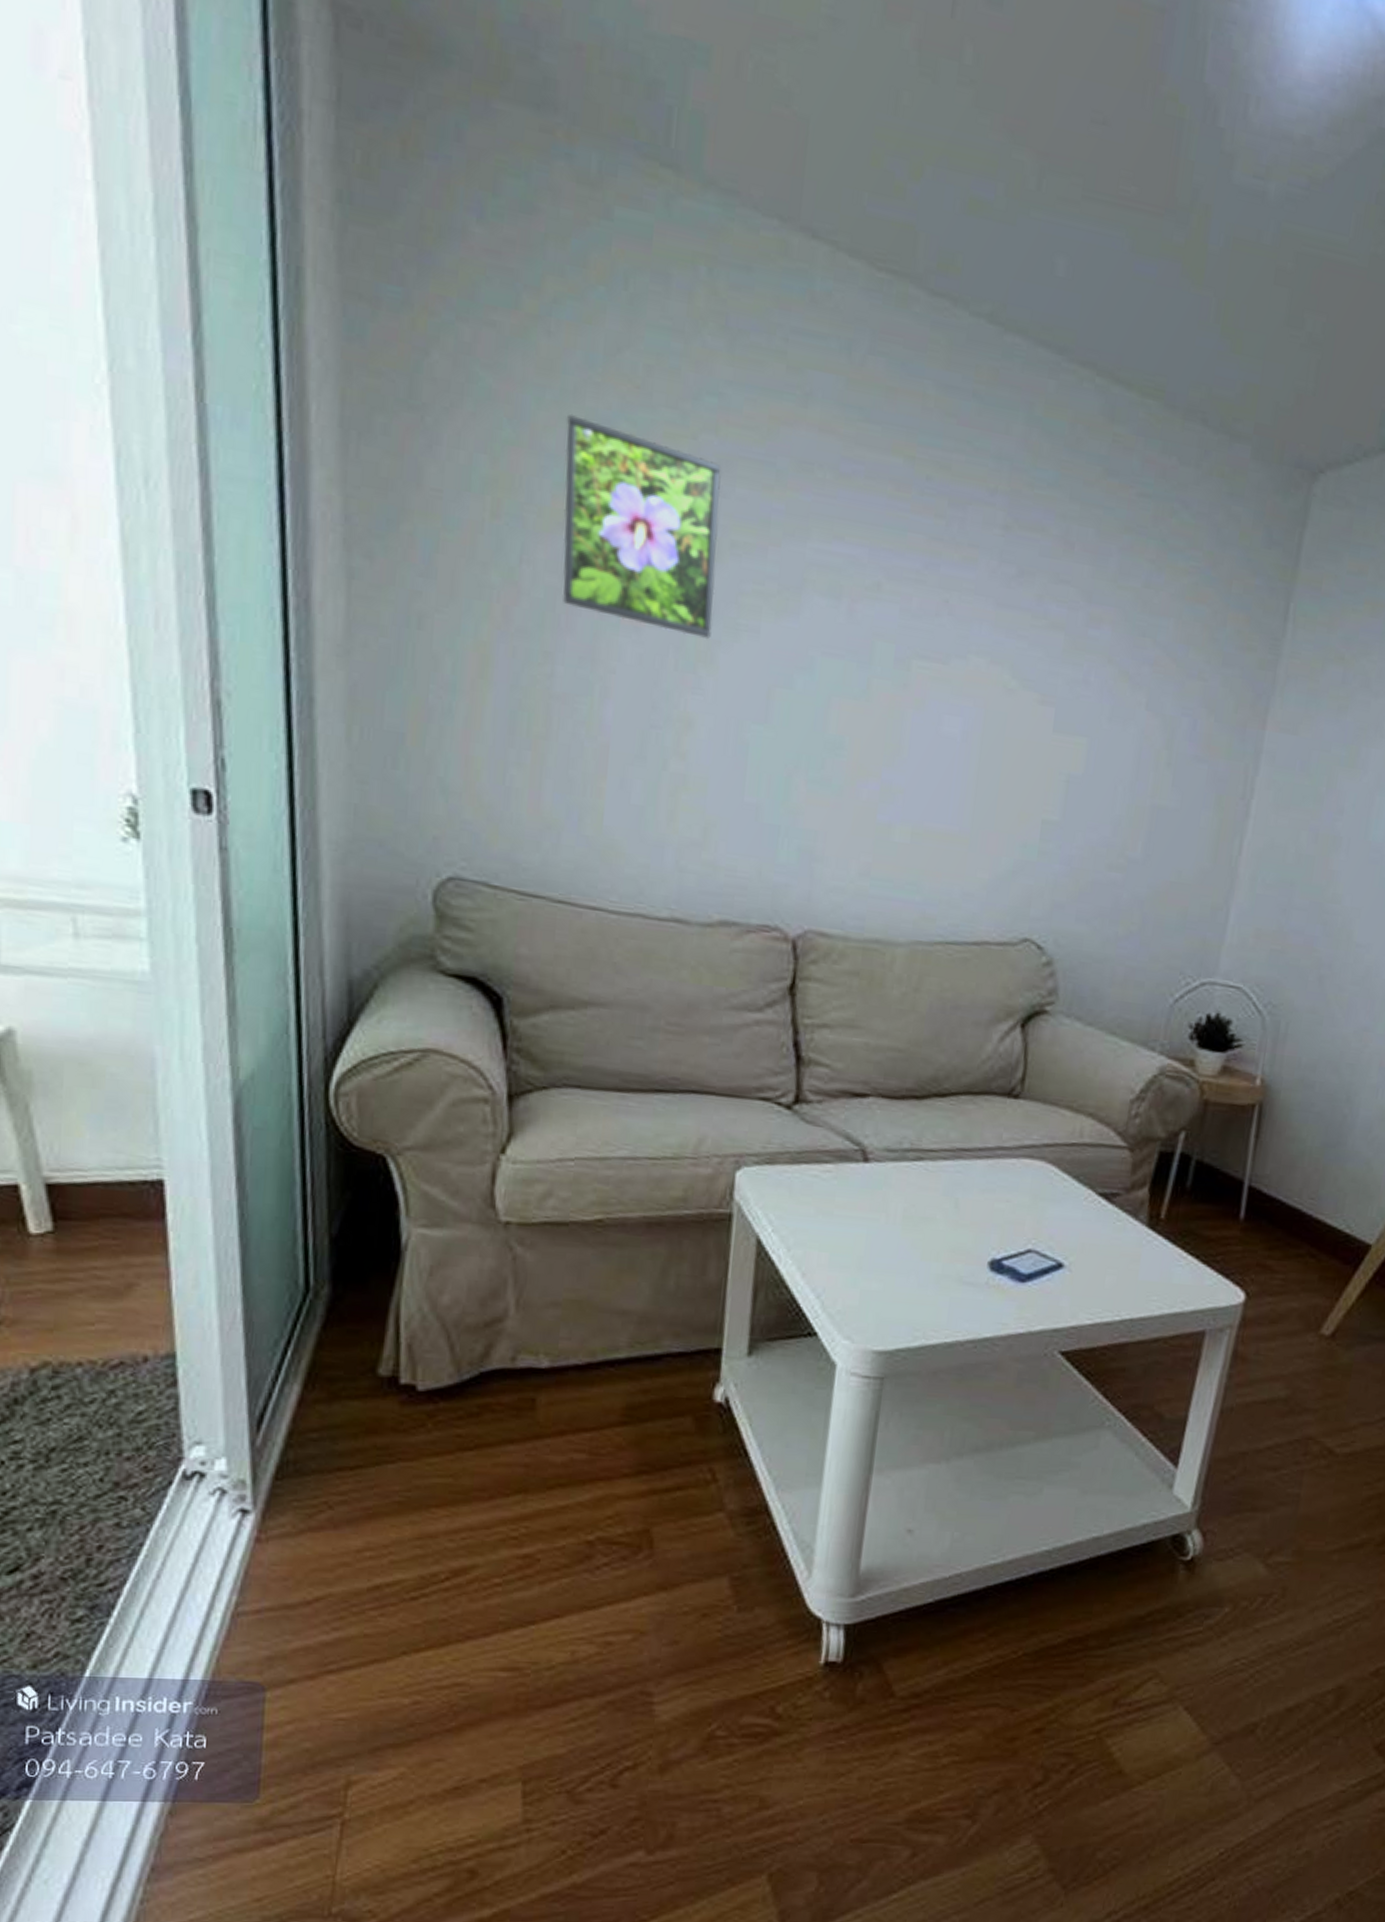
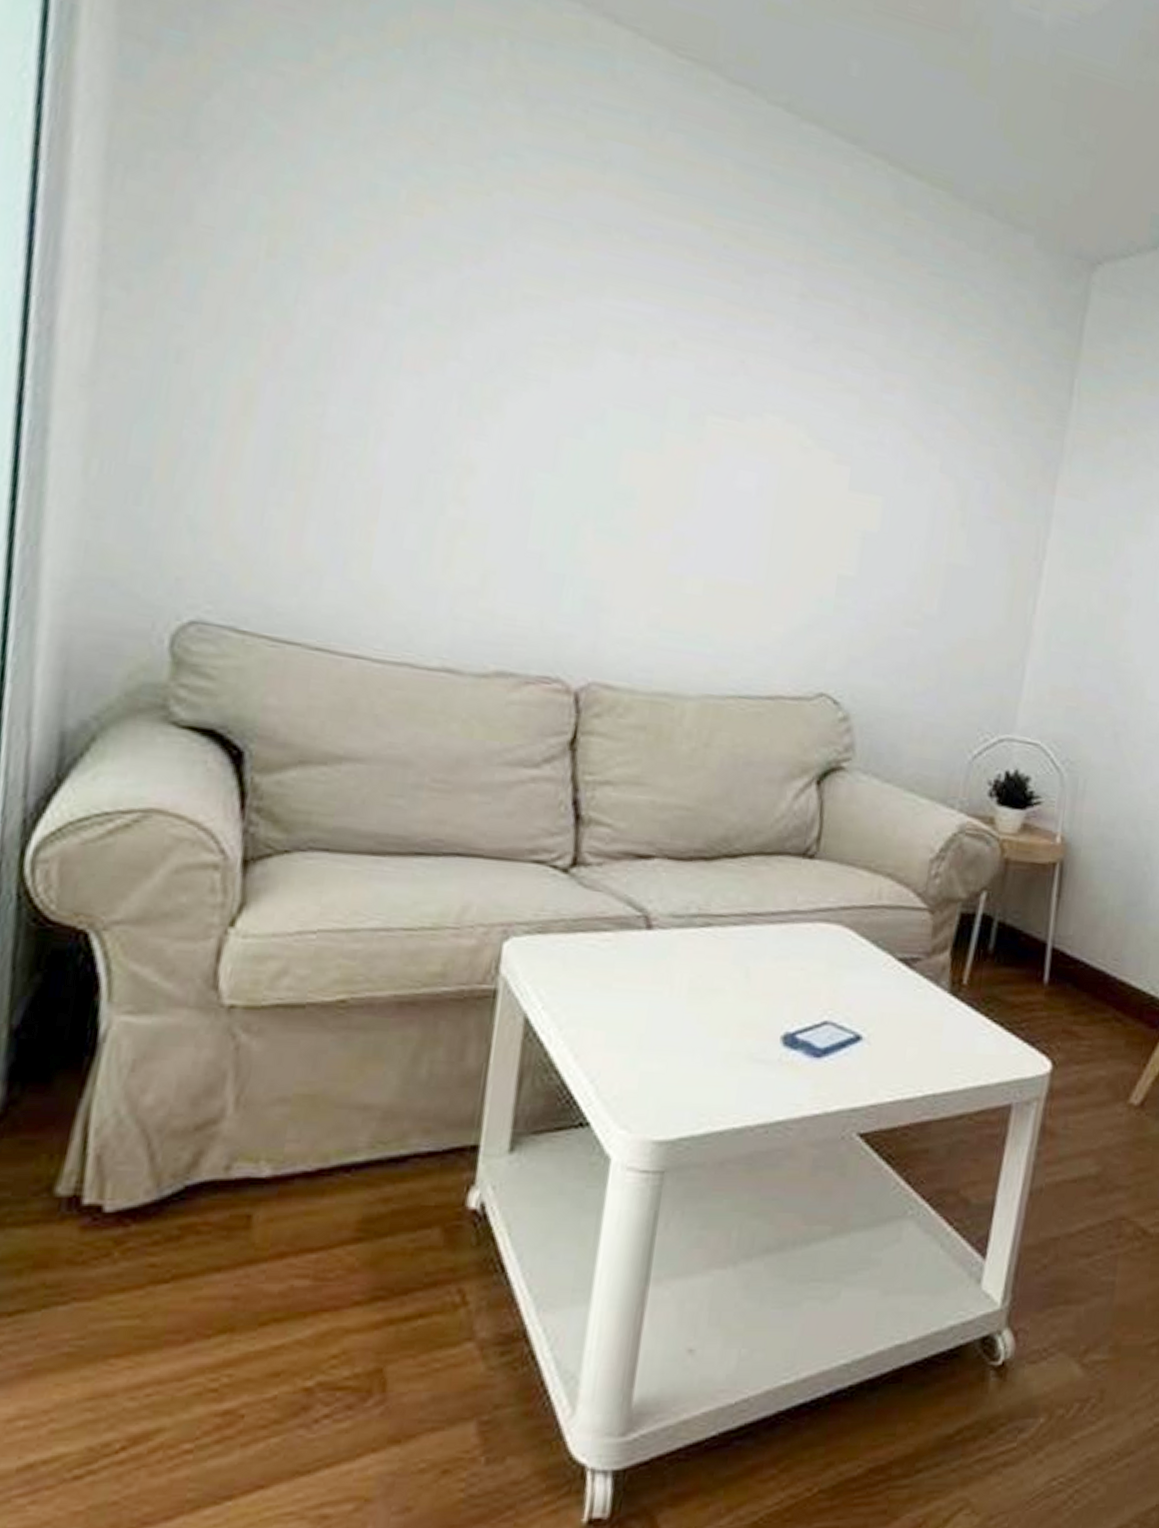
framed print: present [562,413,722,640] -> none [339,163,516,387]

